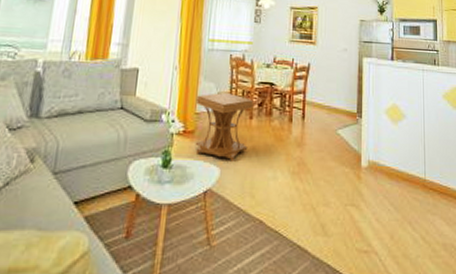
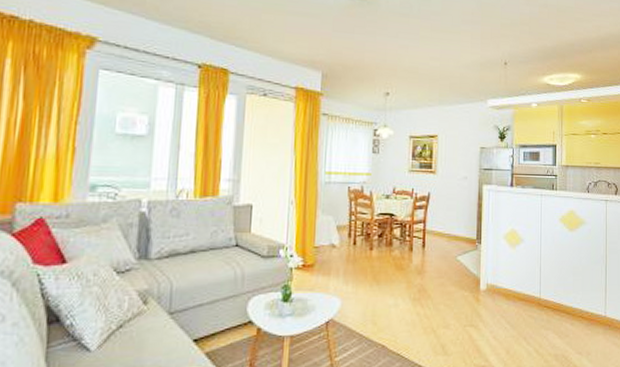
side table: present [195,92,254,162] -> none [314,224,373,292]

